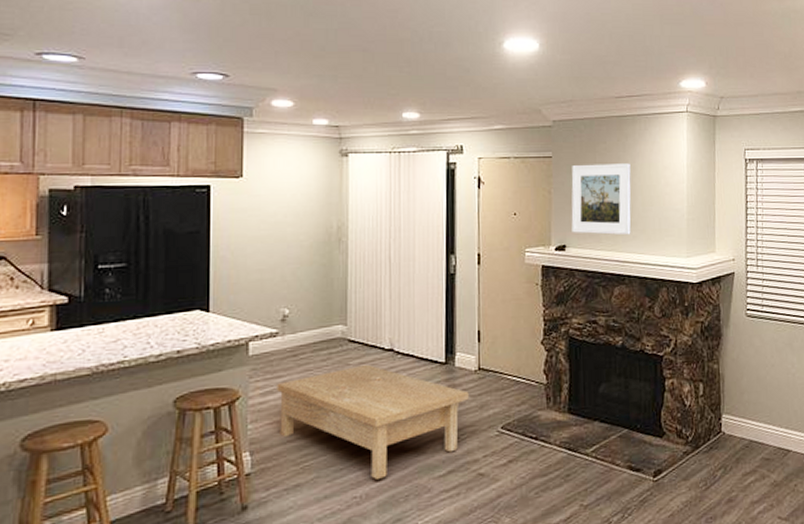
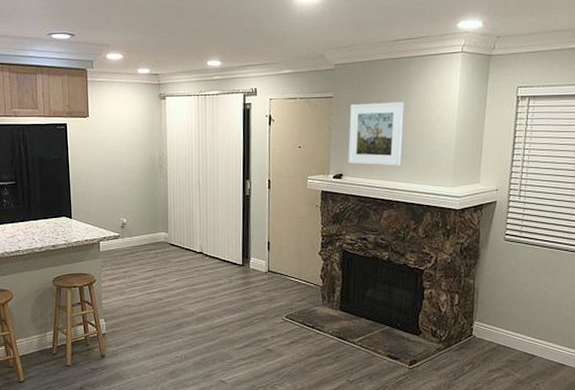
coffee table: present [277,364,469,479] -> none [120,262,260,346]

